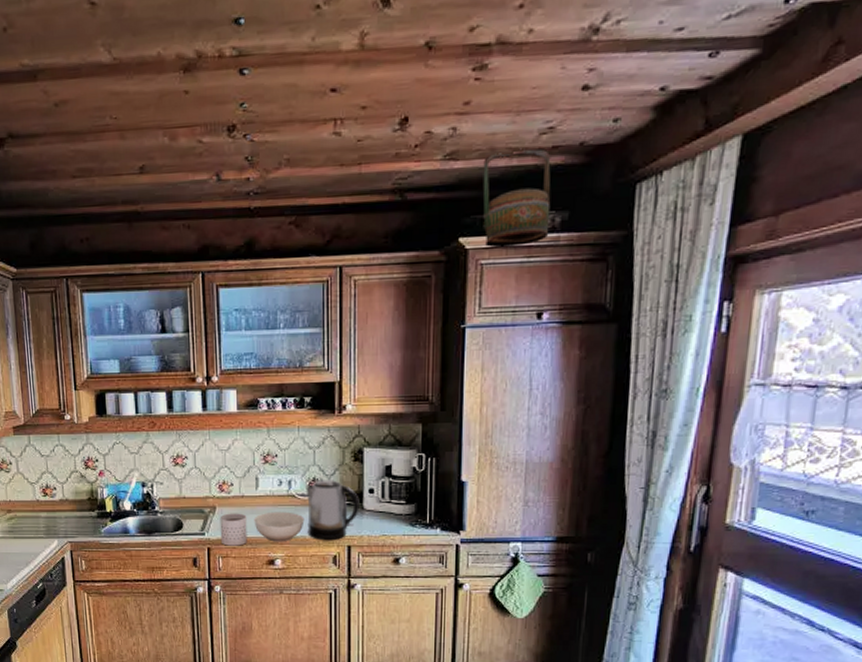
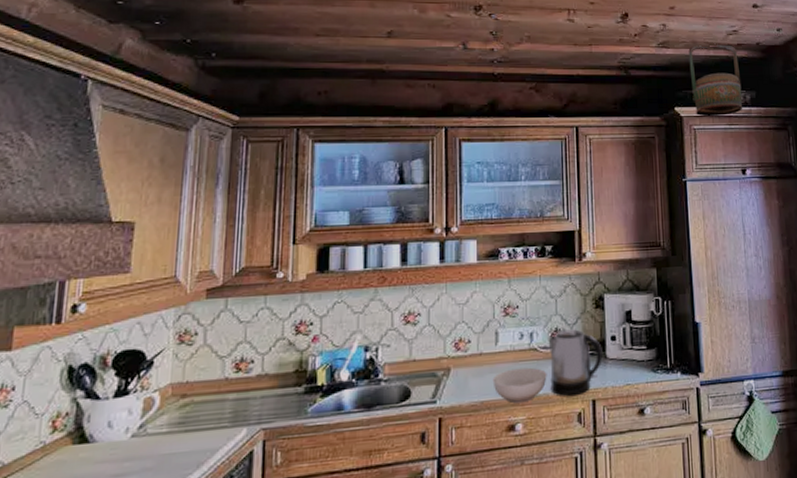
mug: present [220,513,247,546] -> none [454,373,485,414]

